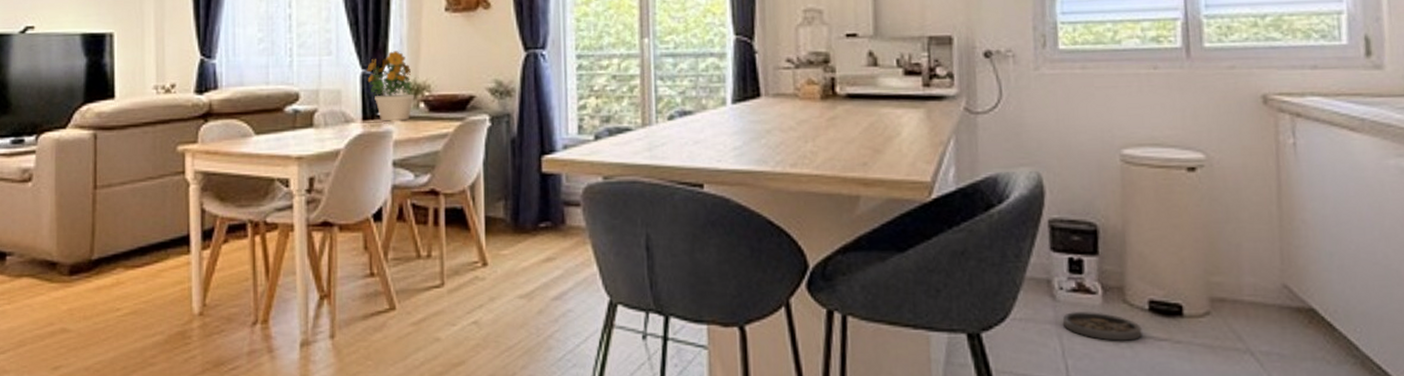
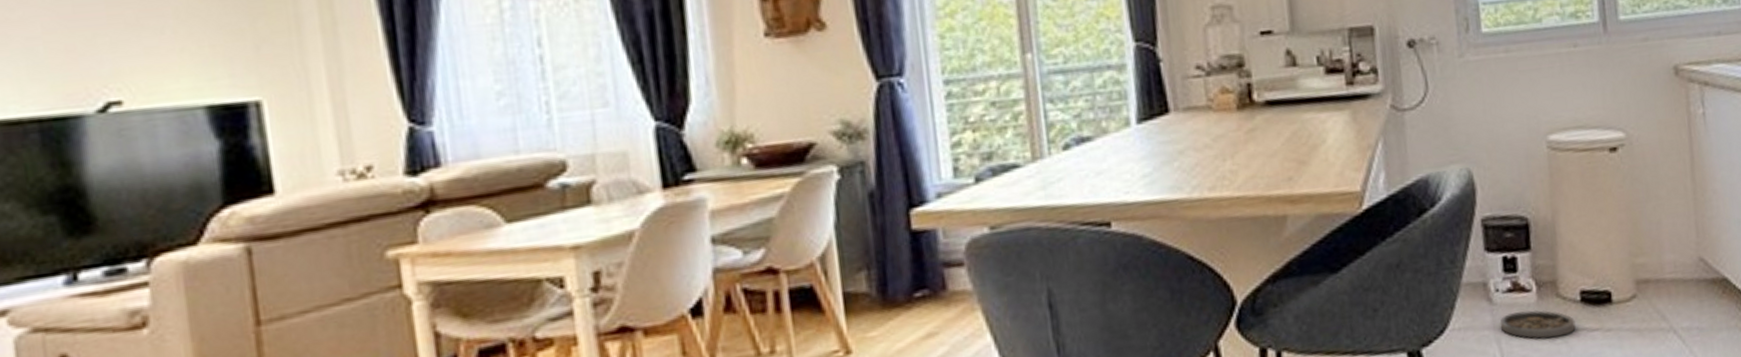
flowerpot: present [367,51,415,122] -> none [662,93,733,188]

